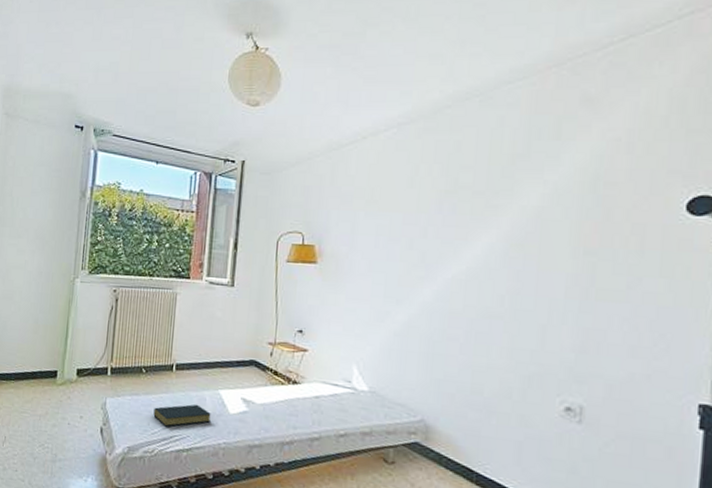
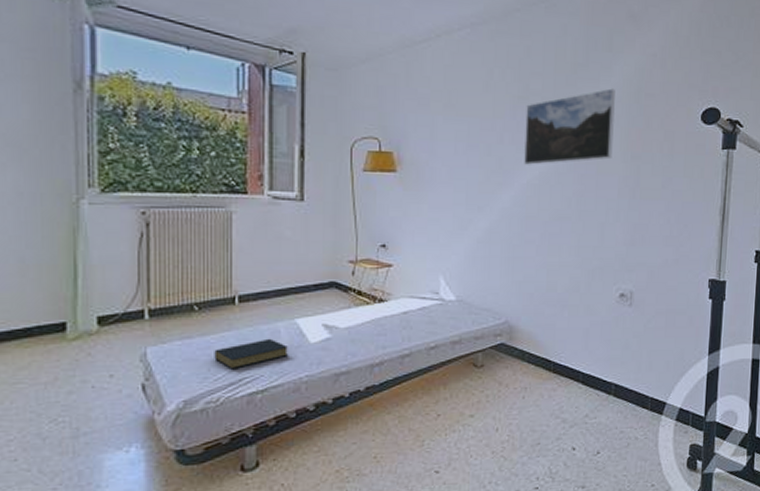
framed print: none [449,178,564,260] -> present [524,88,615,165]

